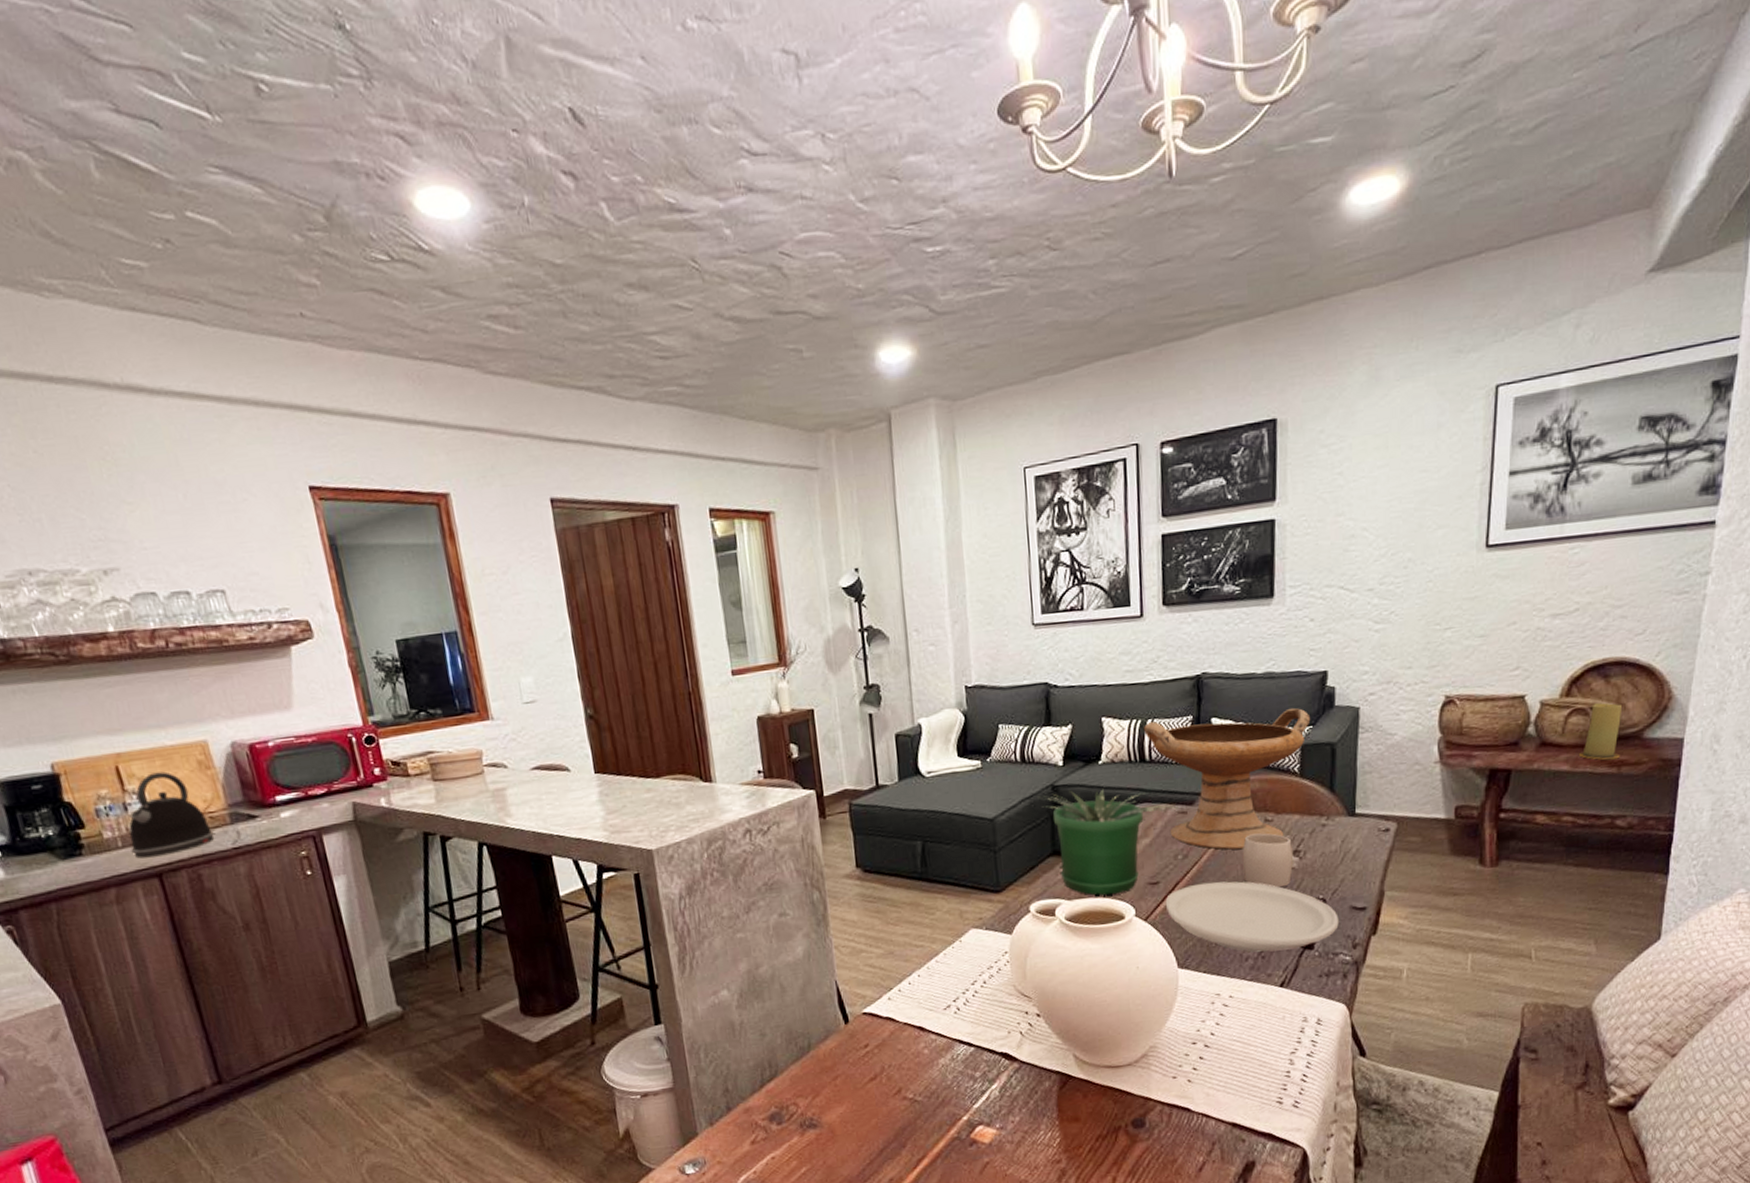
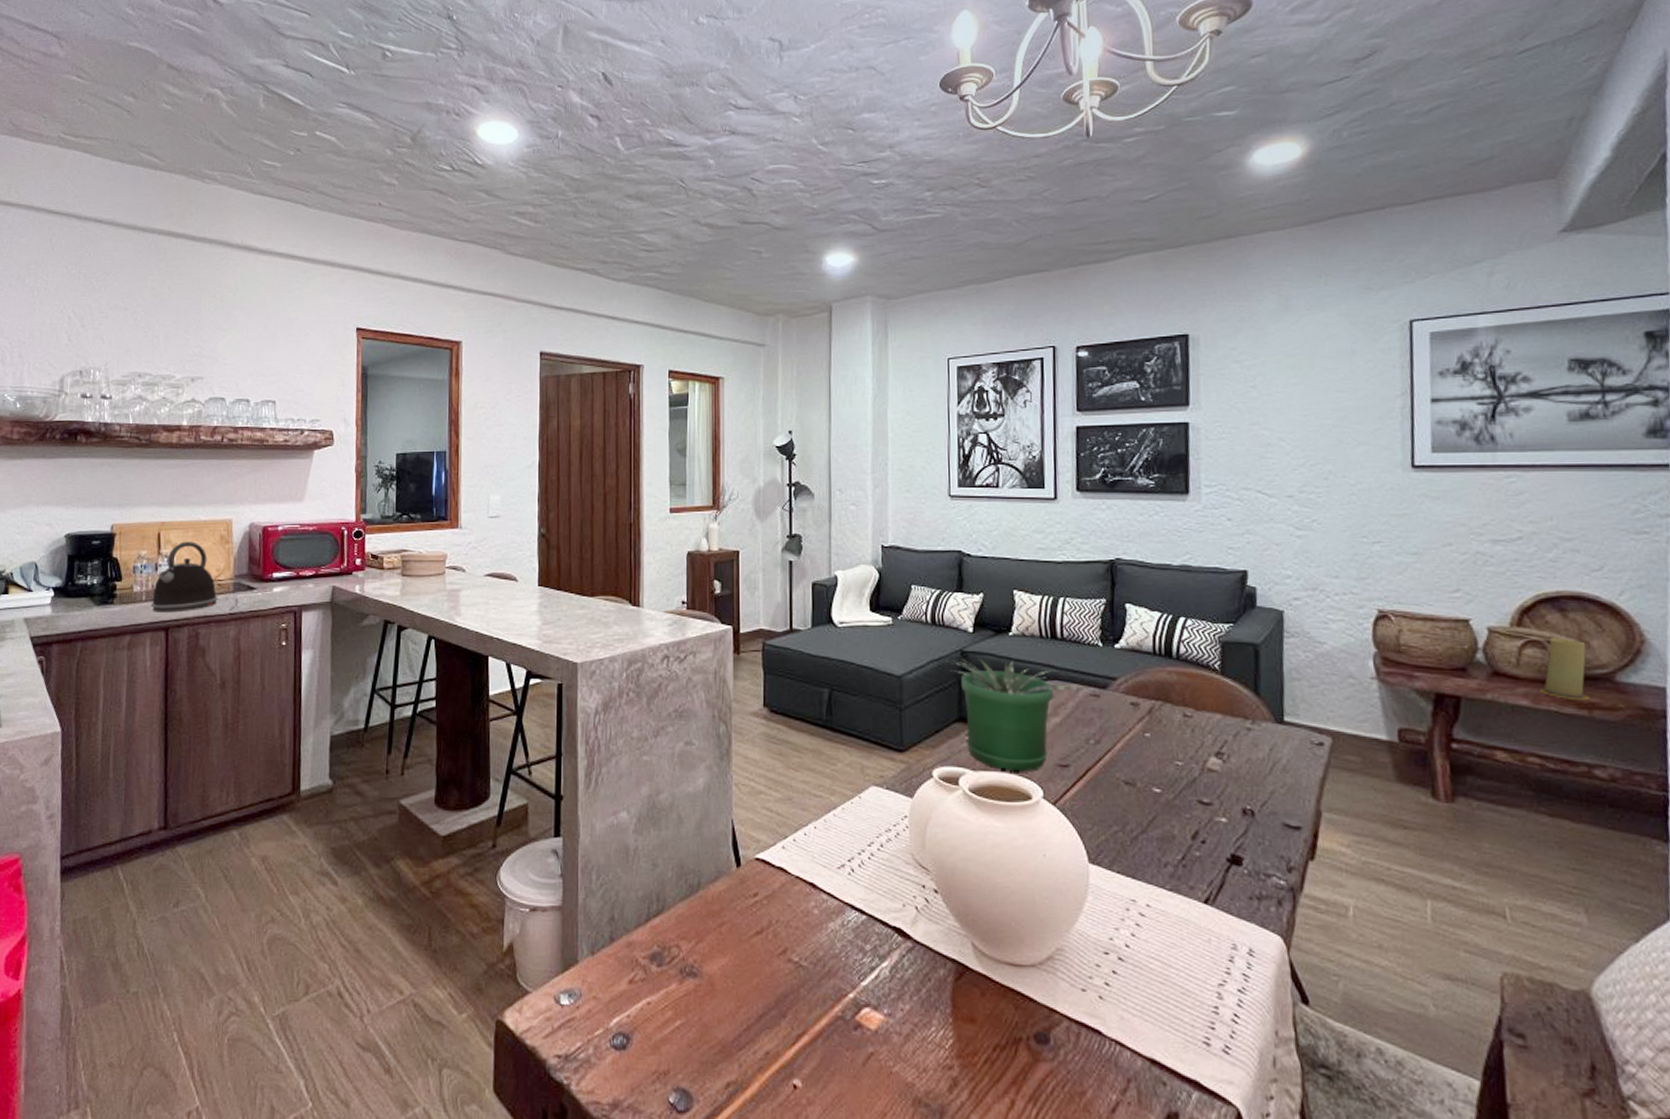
decorative bowl: present [1143,708,1311,850] -> none [1055,600,1231,743]
plate: present [1165,881,1339,952] -> none [1075,773,1270,862]
mug: present [1242,832,1294,888] -> none [1159,728,1217,791]

